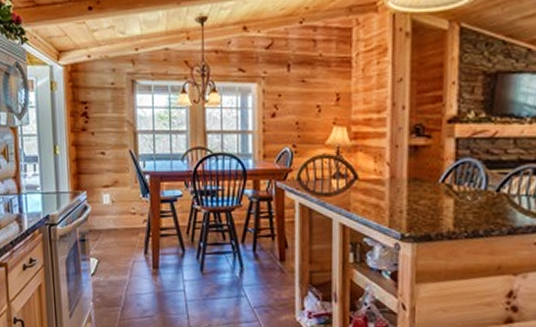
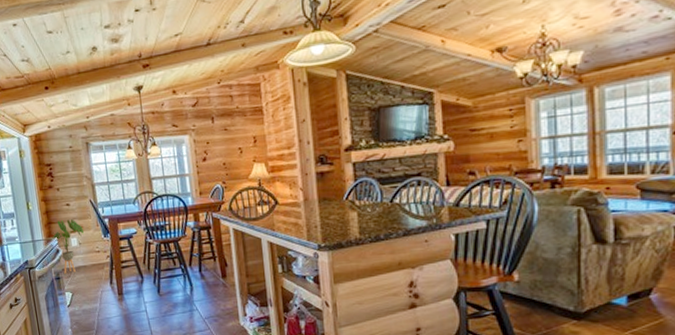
house plant: none [80,170,118,236] -> present [52,218,84,274]

